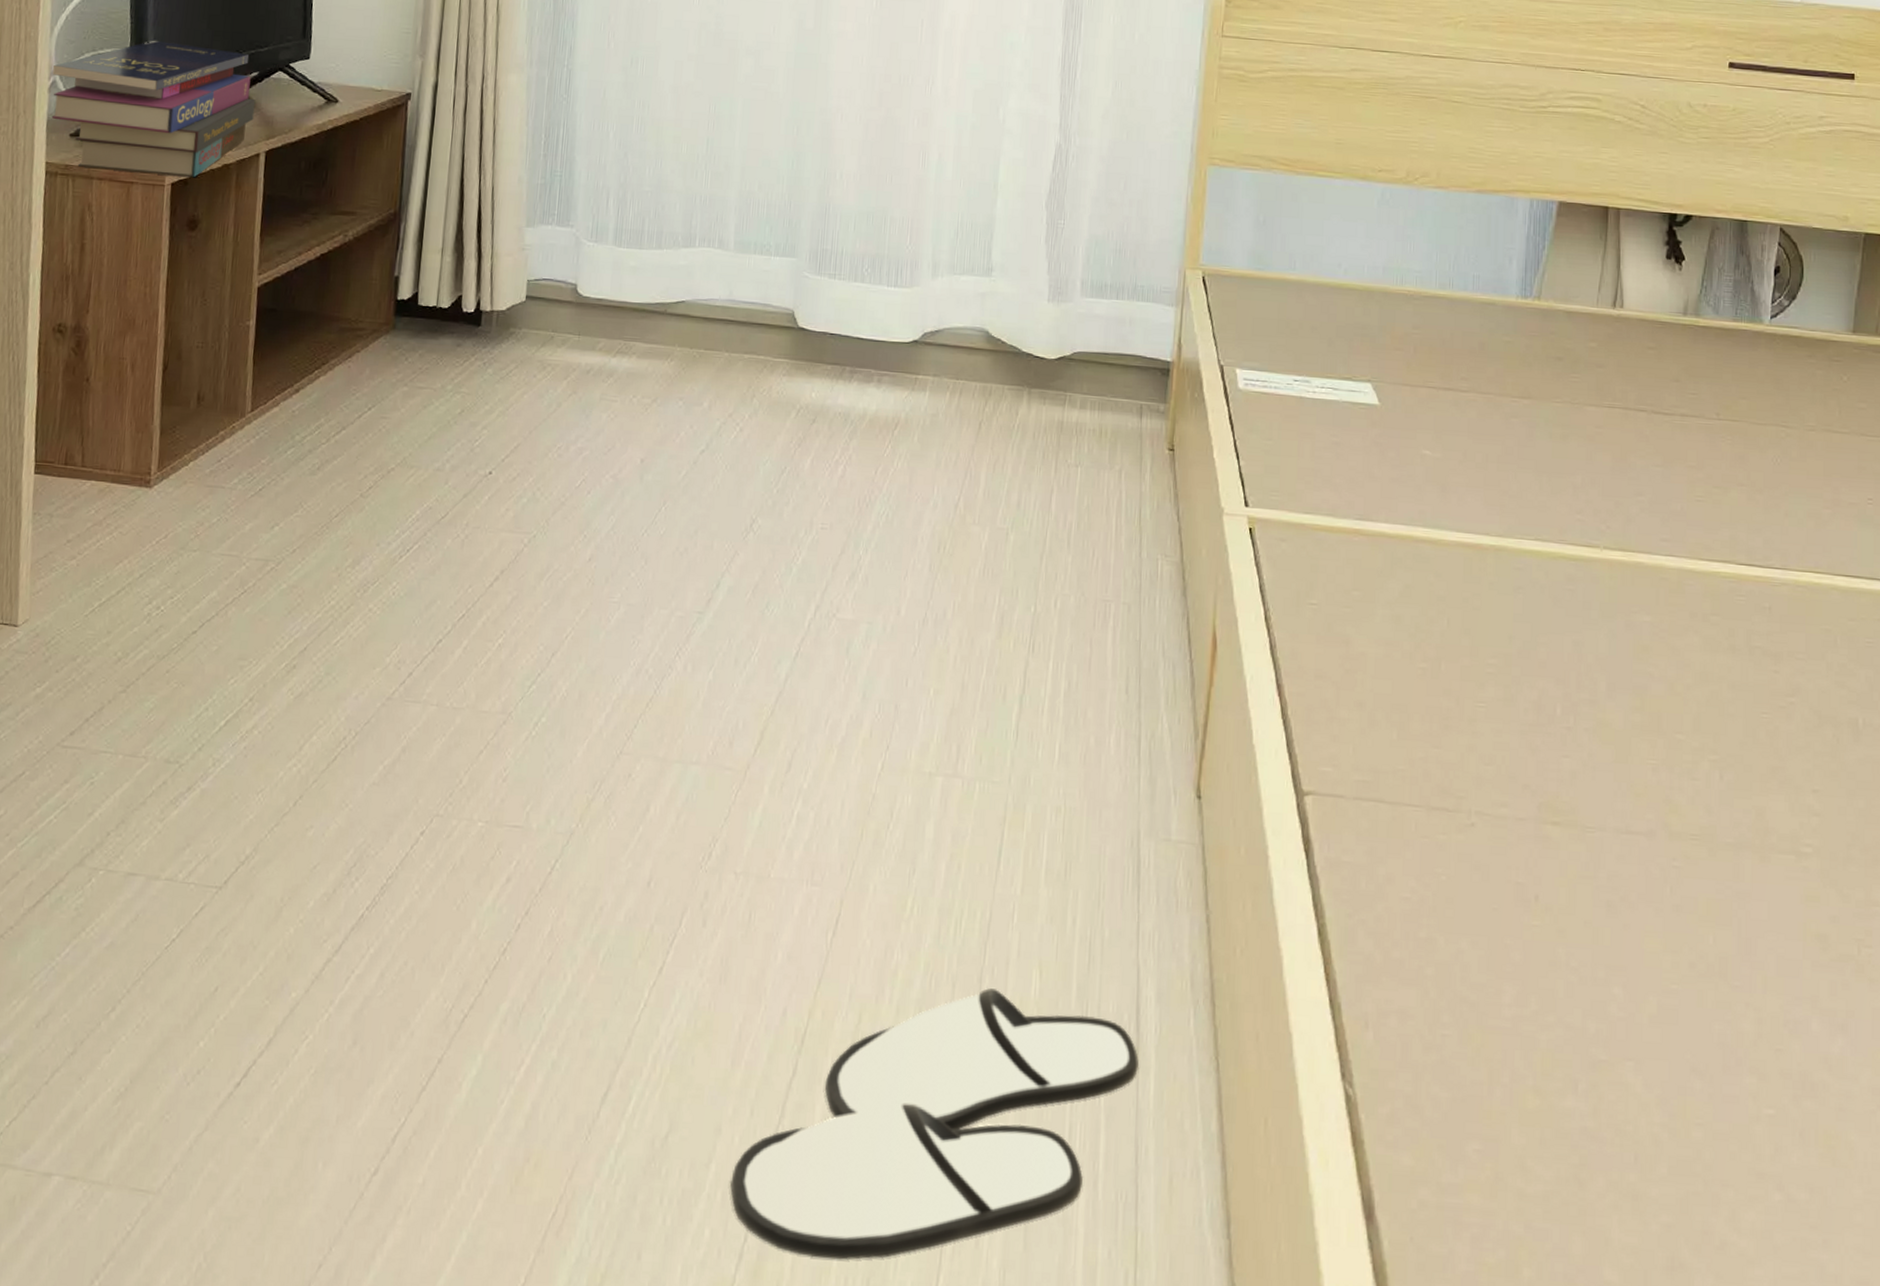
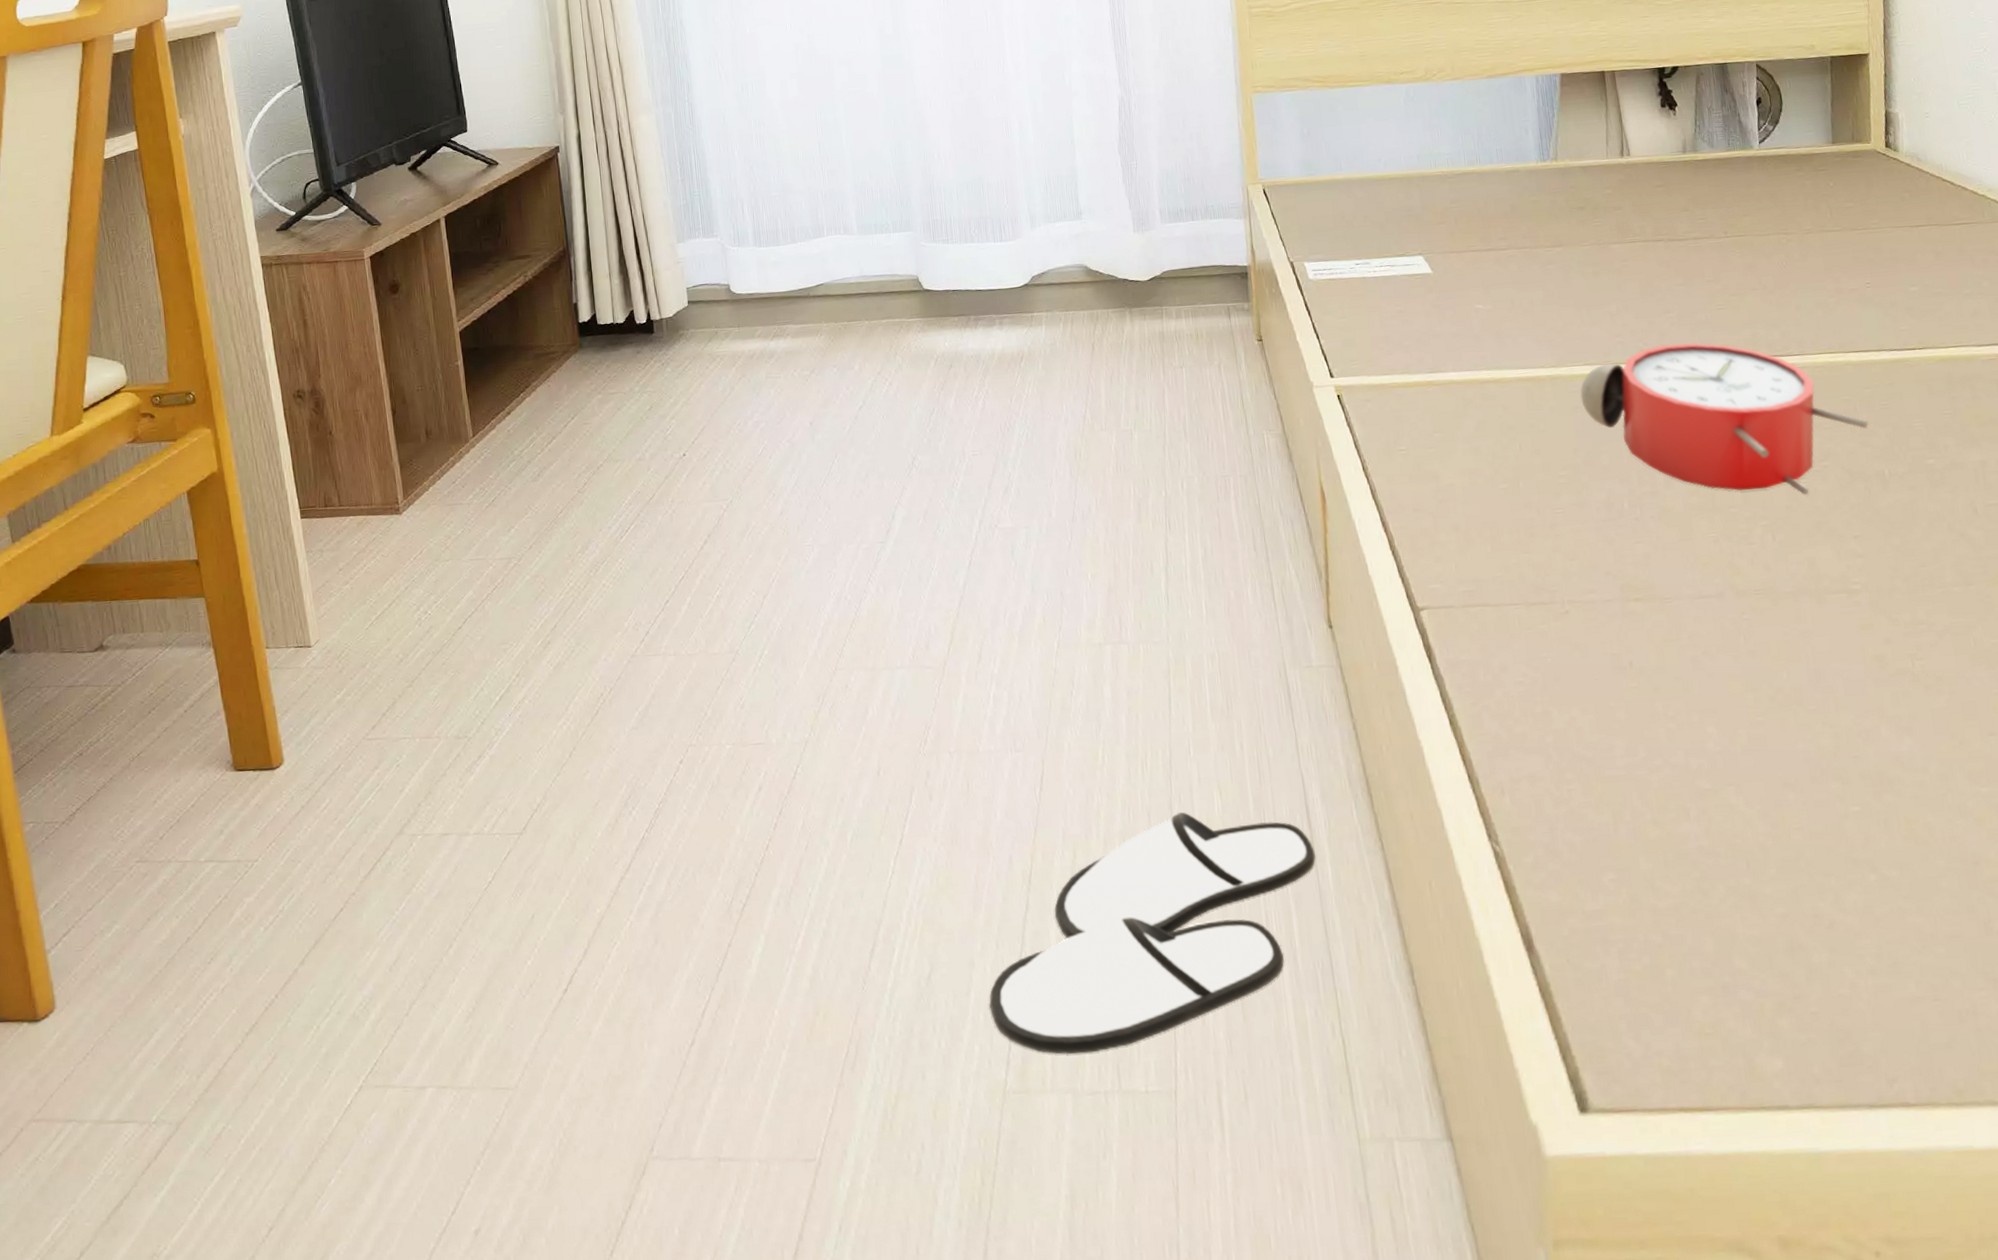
books: present [52,40,256,178] -> none [251,136,429,256]
alarm clock: none [1526,531,1849,733] -> present [1580,343,1869,496]

